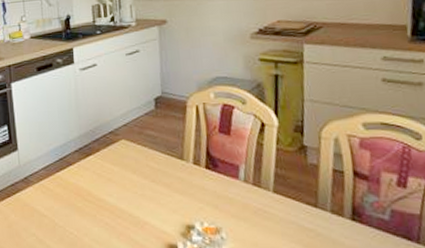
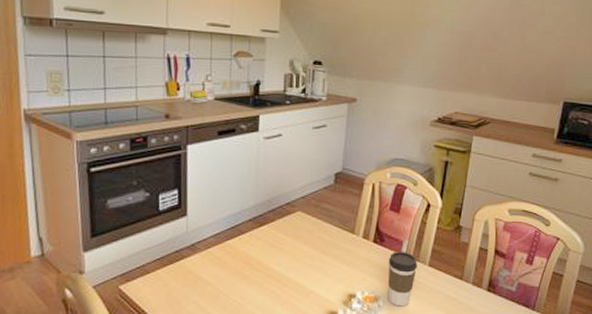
coffee cup: none [225,176,260,239] -> present [388,251,417,307]

